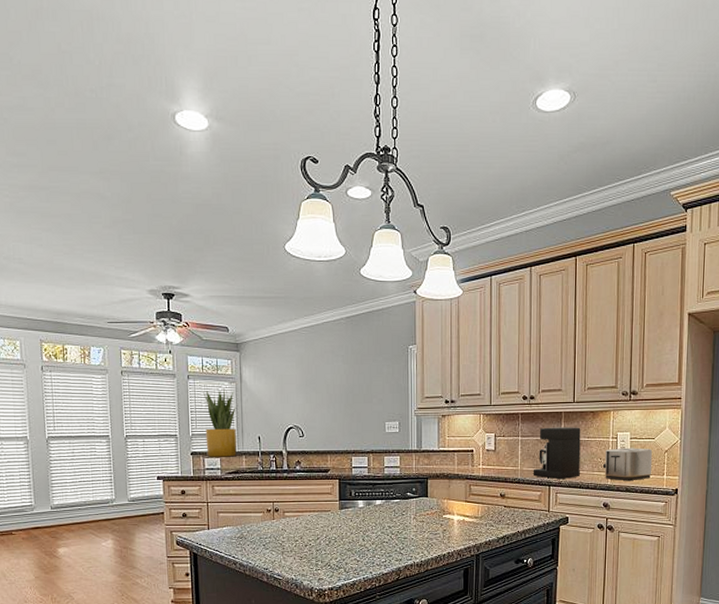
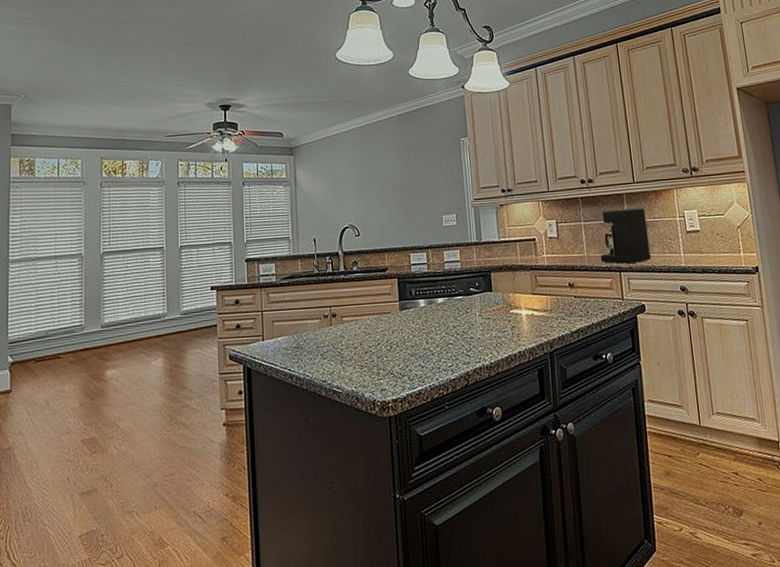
planter: present [202,388,237,457] -> none [256,192,292,263]
toaster: present [603,448,653,481] -> none [673,225,728,262]

